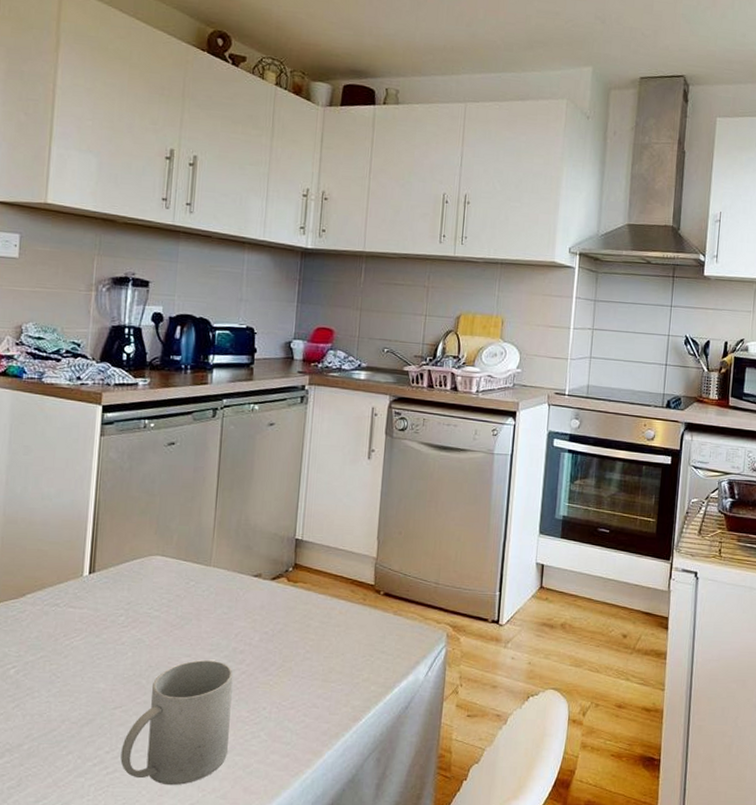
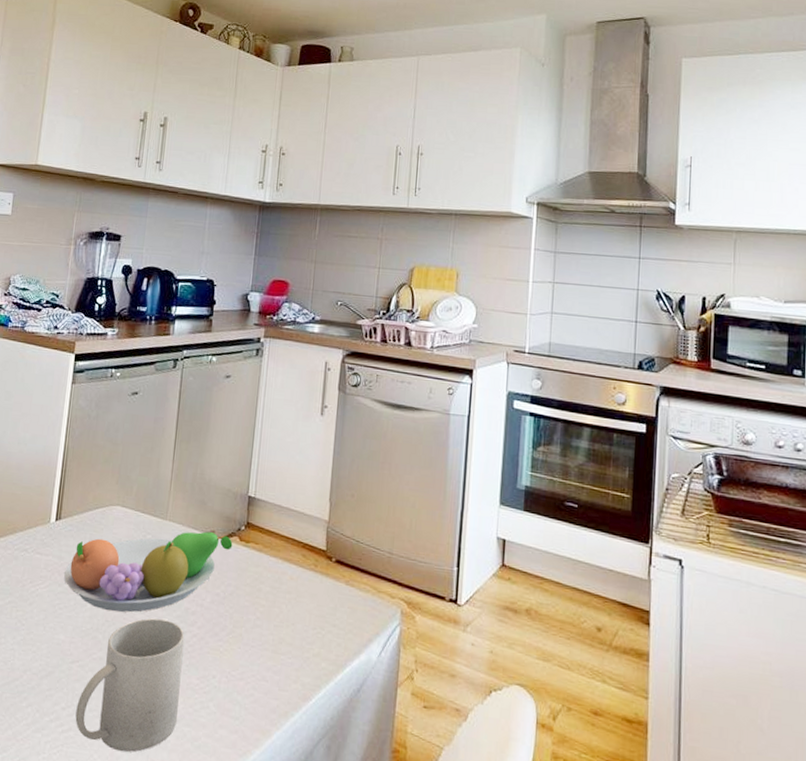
fruit bowl: none [101,575,281,657] -> present [64,531,233,613]

